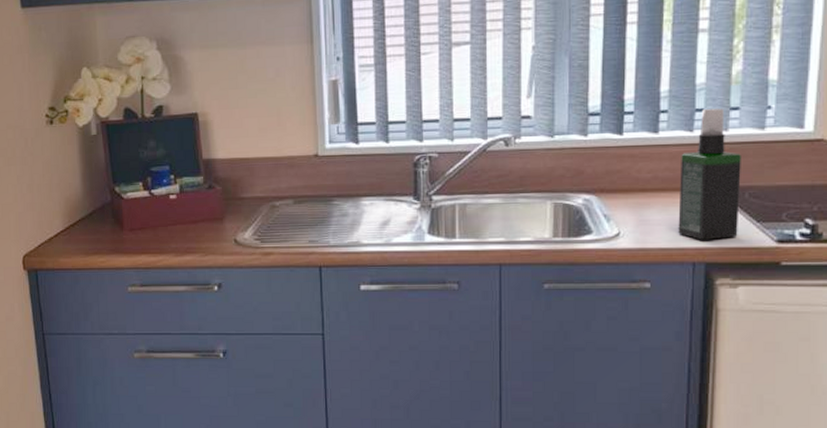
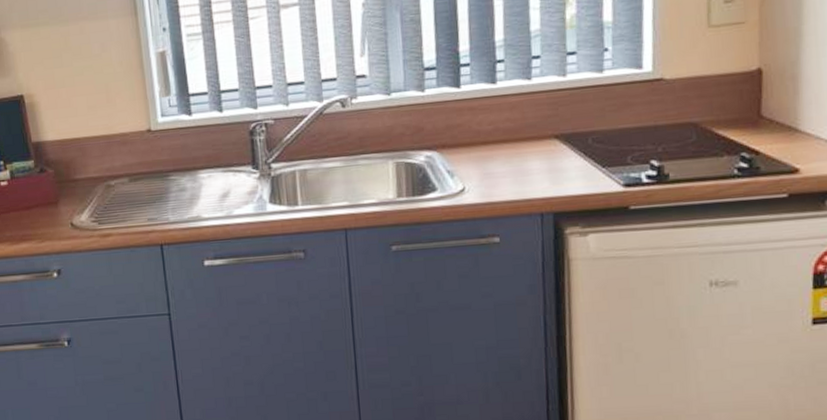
spray bottle: present [678,109,741,240] -> none [521,54,584,190]

